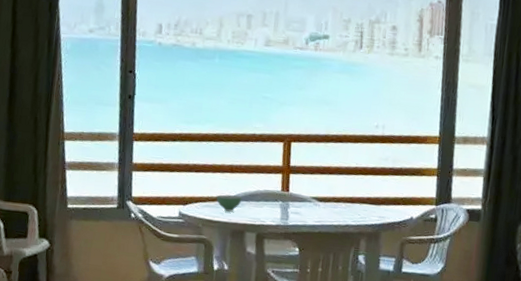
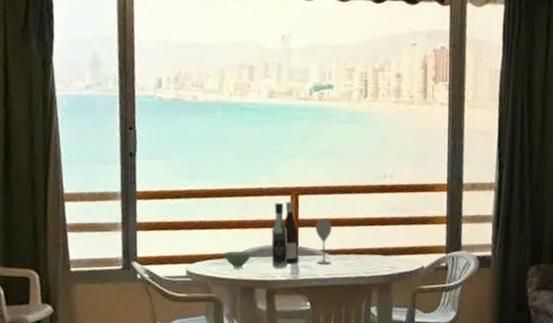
bottle: none [262,148,279,214] -> present [271,202,288,268]
bottle: none [276,148,290,210] -> present [284,202,299,264]
wineglass: none [306,167,323,212] -> present [315,219,333,265]

